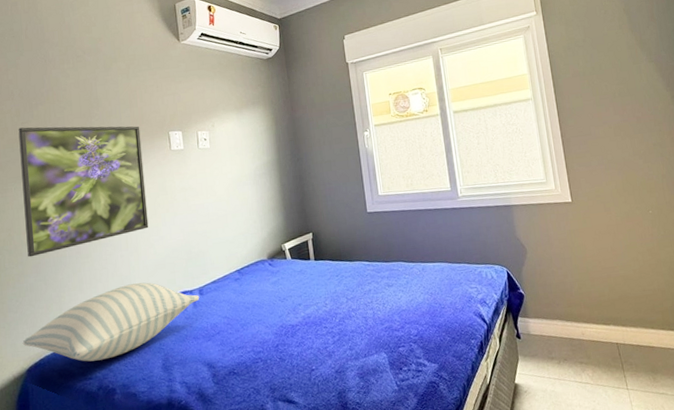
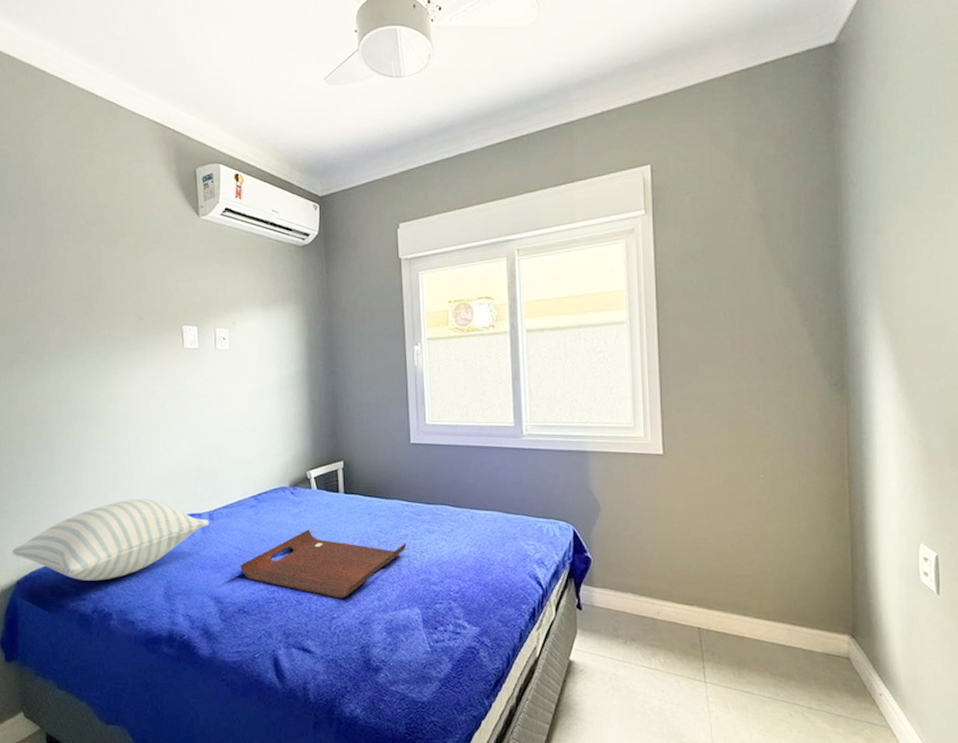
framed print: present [18,126,149,257] -> none [10,306,155,458]
serving tray: none [229,294,371,352] -> present [240,529,407,599]

